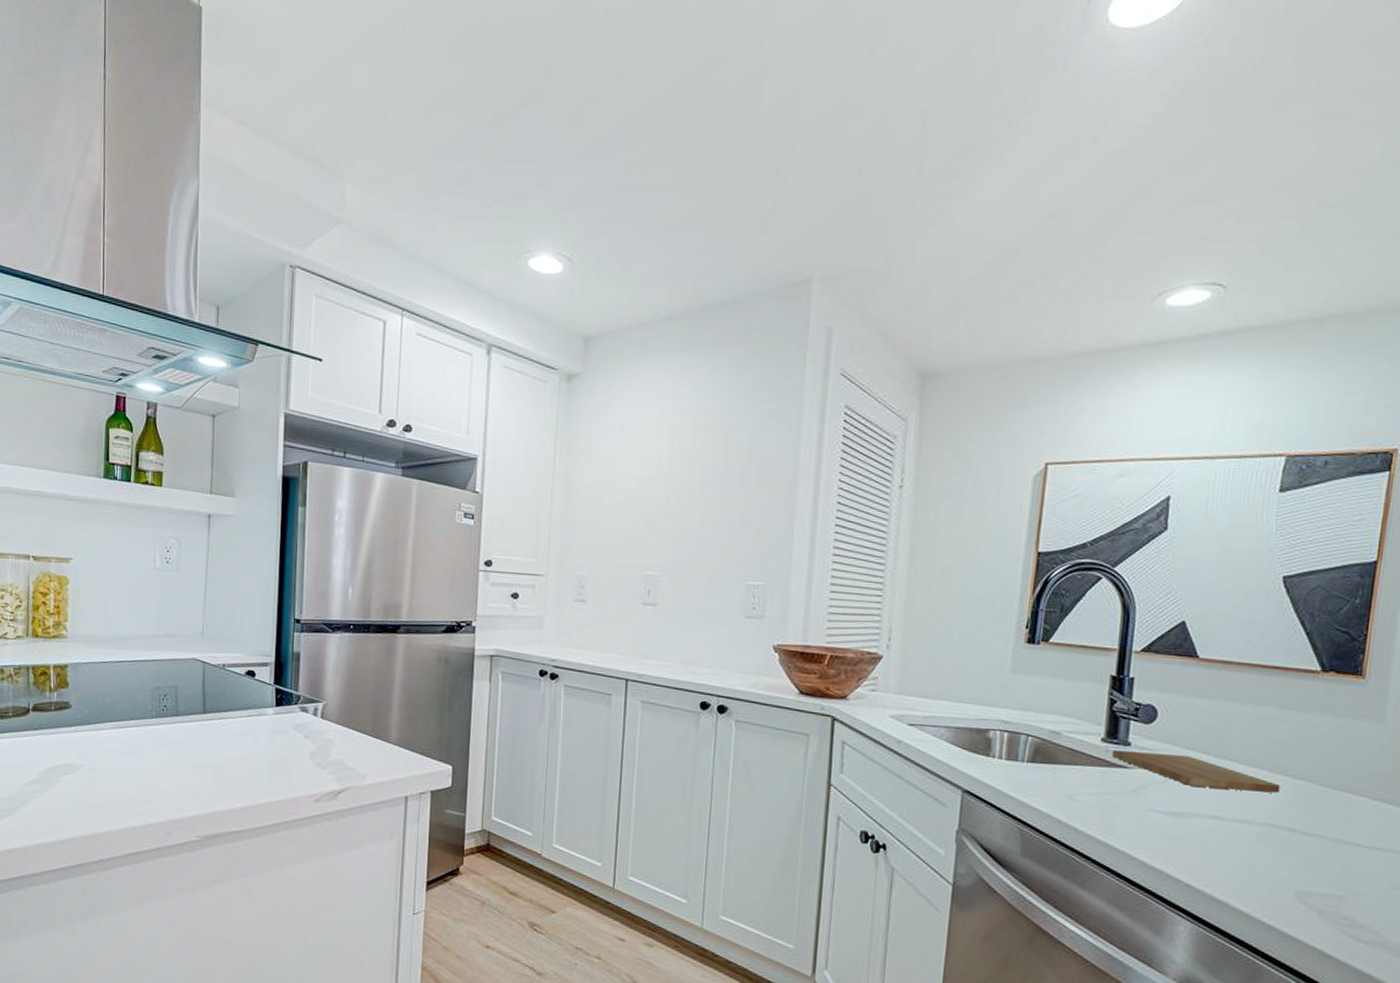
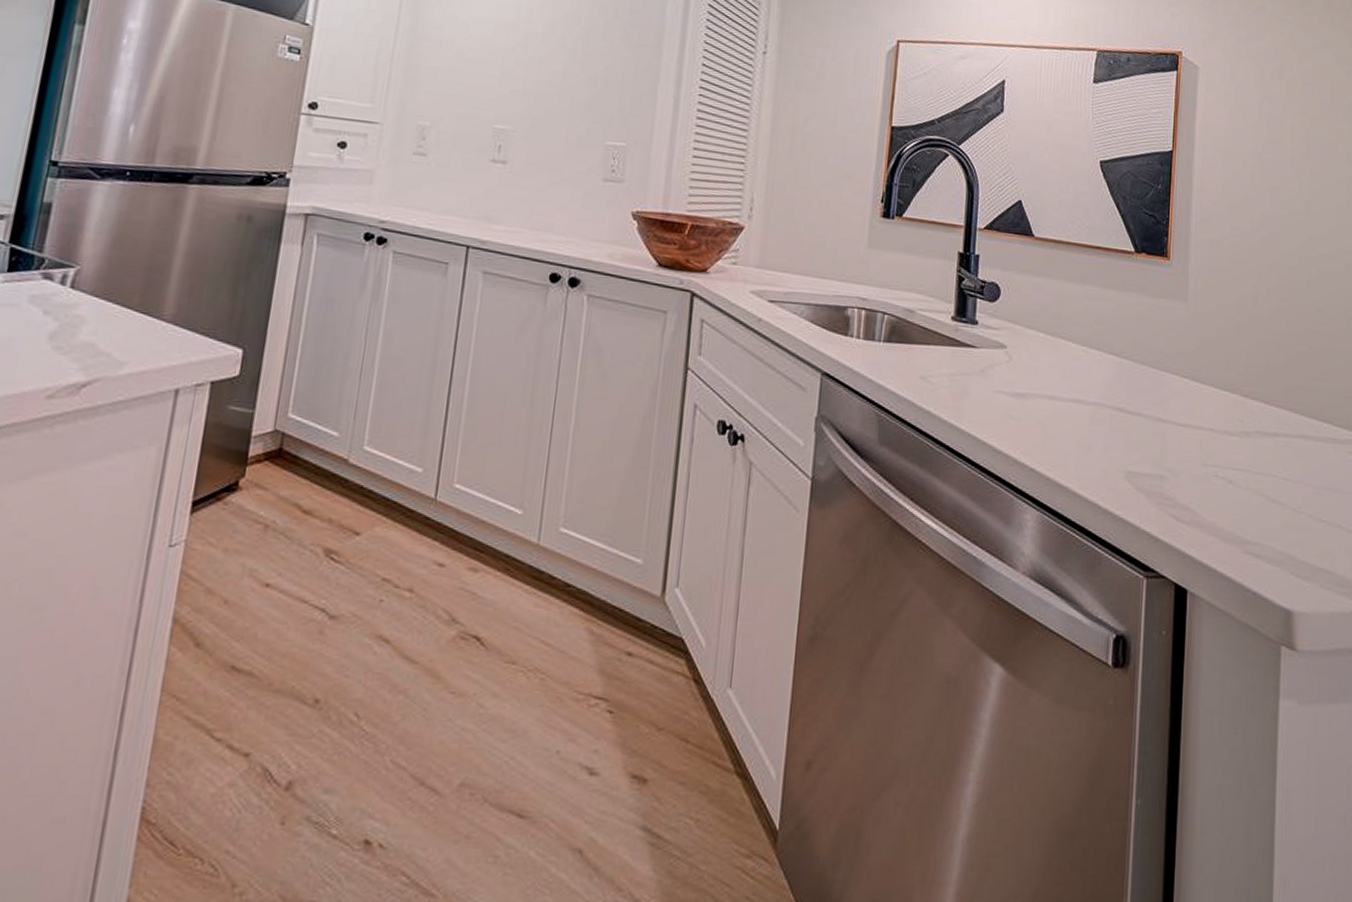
cutting board: present [1112,750,1280,794] -> none [961,328,1107,372]

